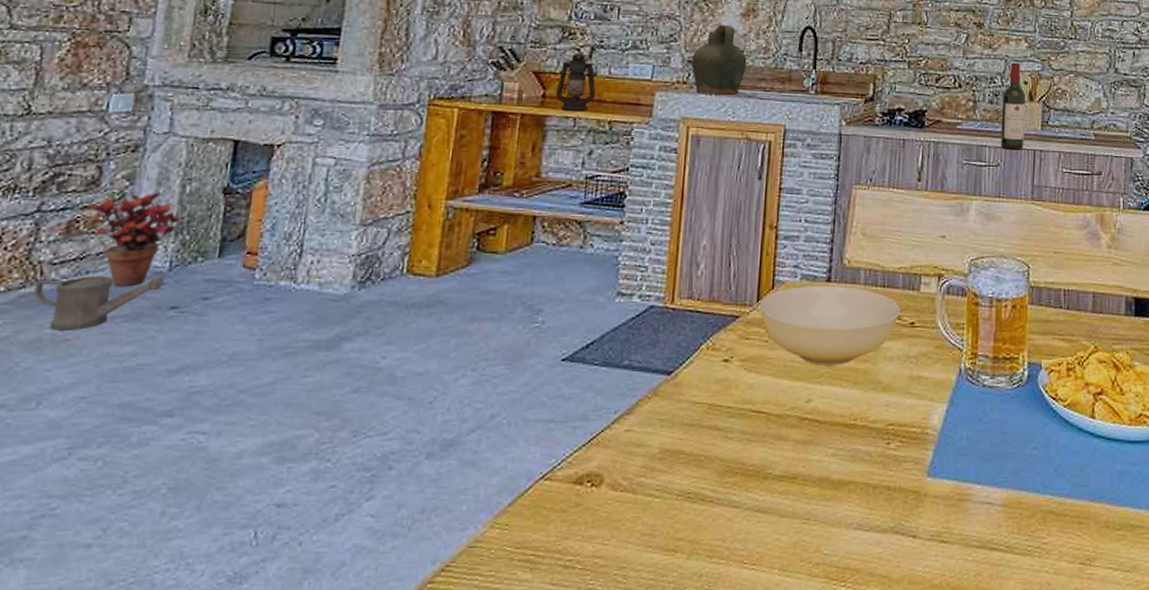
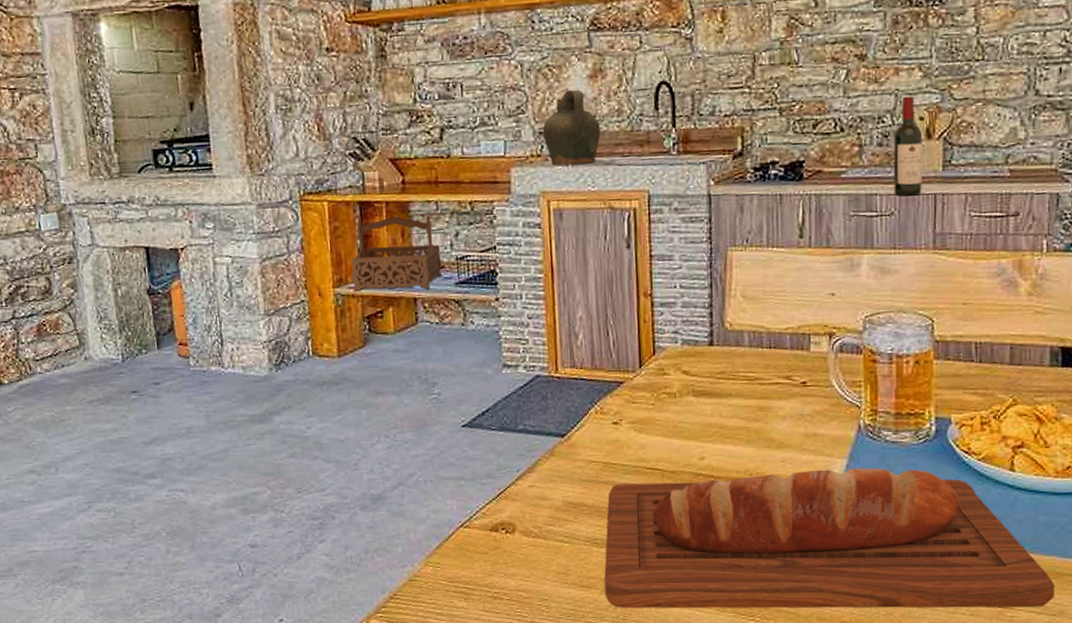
watering can: present [33,274,165,330] -> none [28,365,122,413]
potted plant: present [87,192,187,287] -> none [47,297,125,377]
decorative basket: none [468,129,571,207] -> present [350,216,443,291]
lantern: present [555,53,596,113] -> none [413,135,453,196]
bread loaf: none [690,413,1128,576] -> present [604,468,1055,609]
bowl: present [760,285,900,365] -> none [643,348,790,426]

